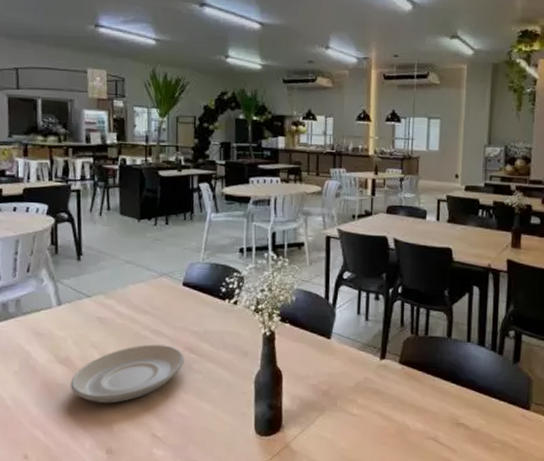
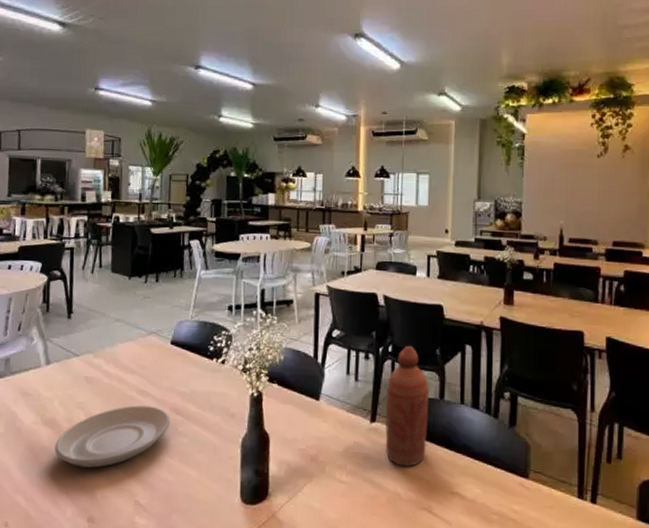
bottle: none [395,287,438,400] -> present [385,346,430,467]

